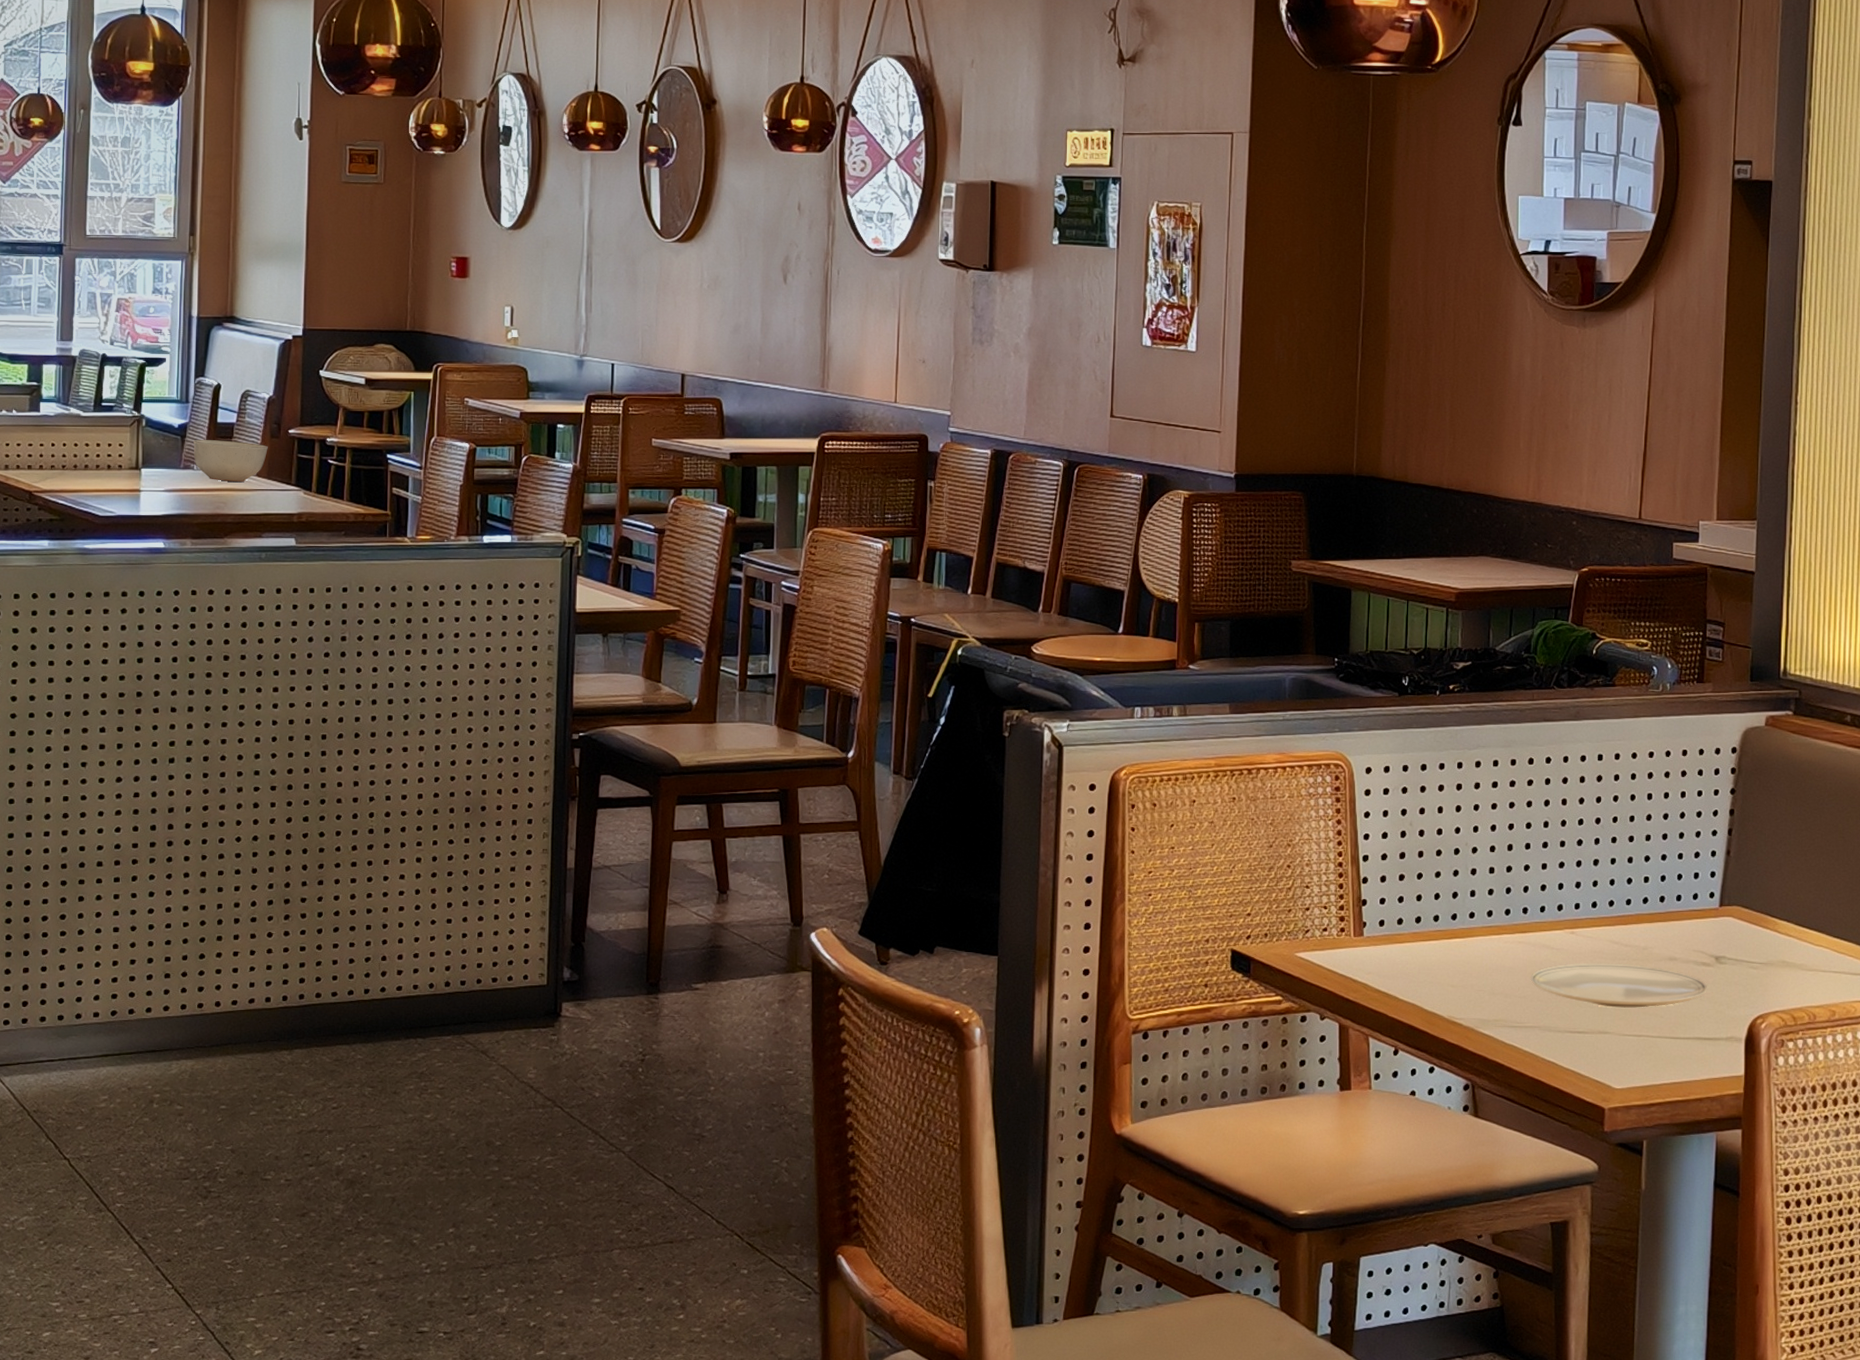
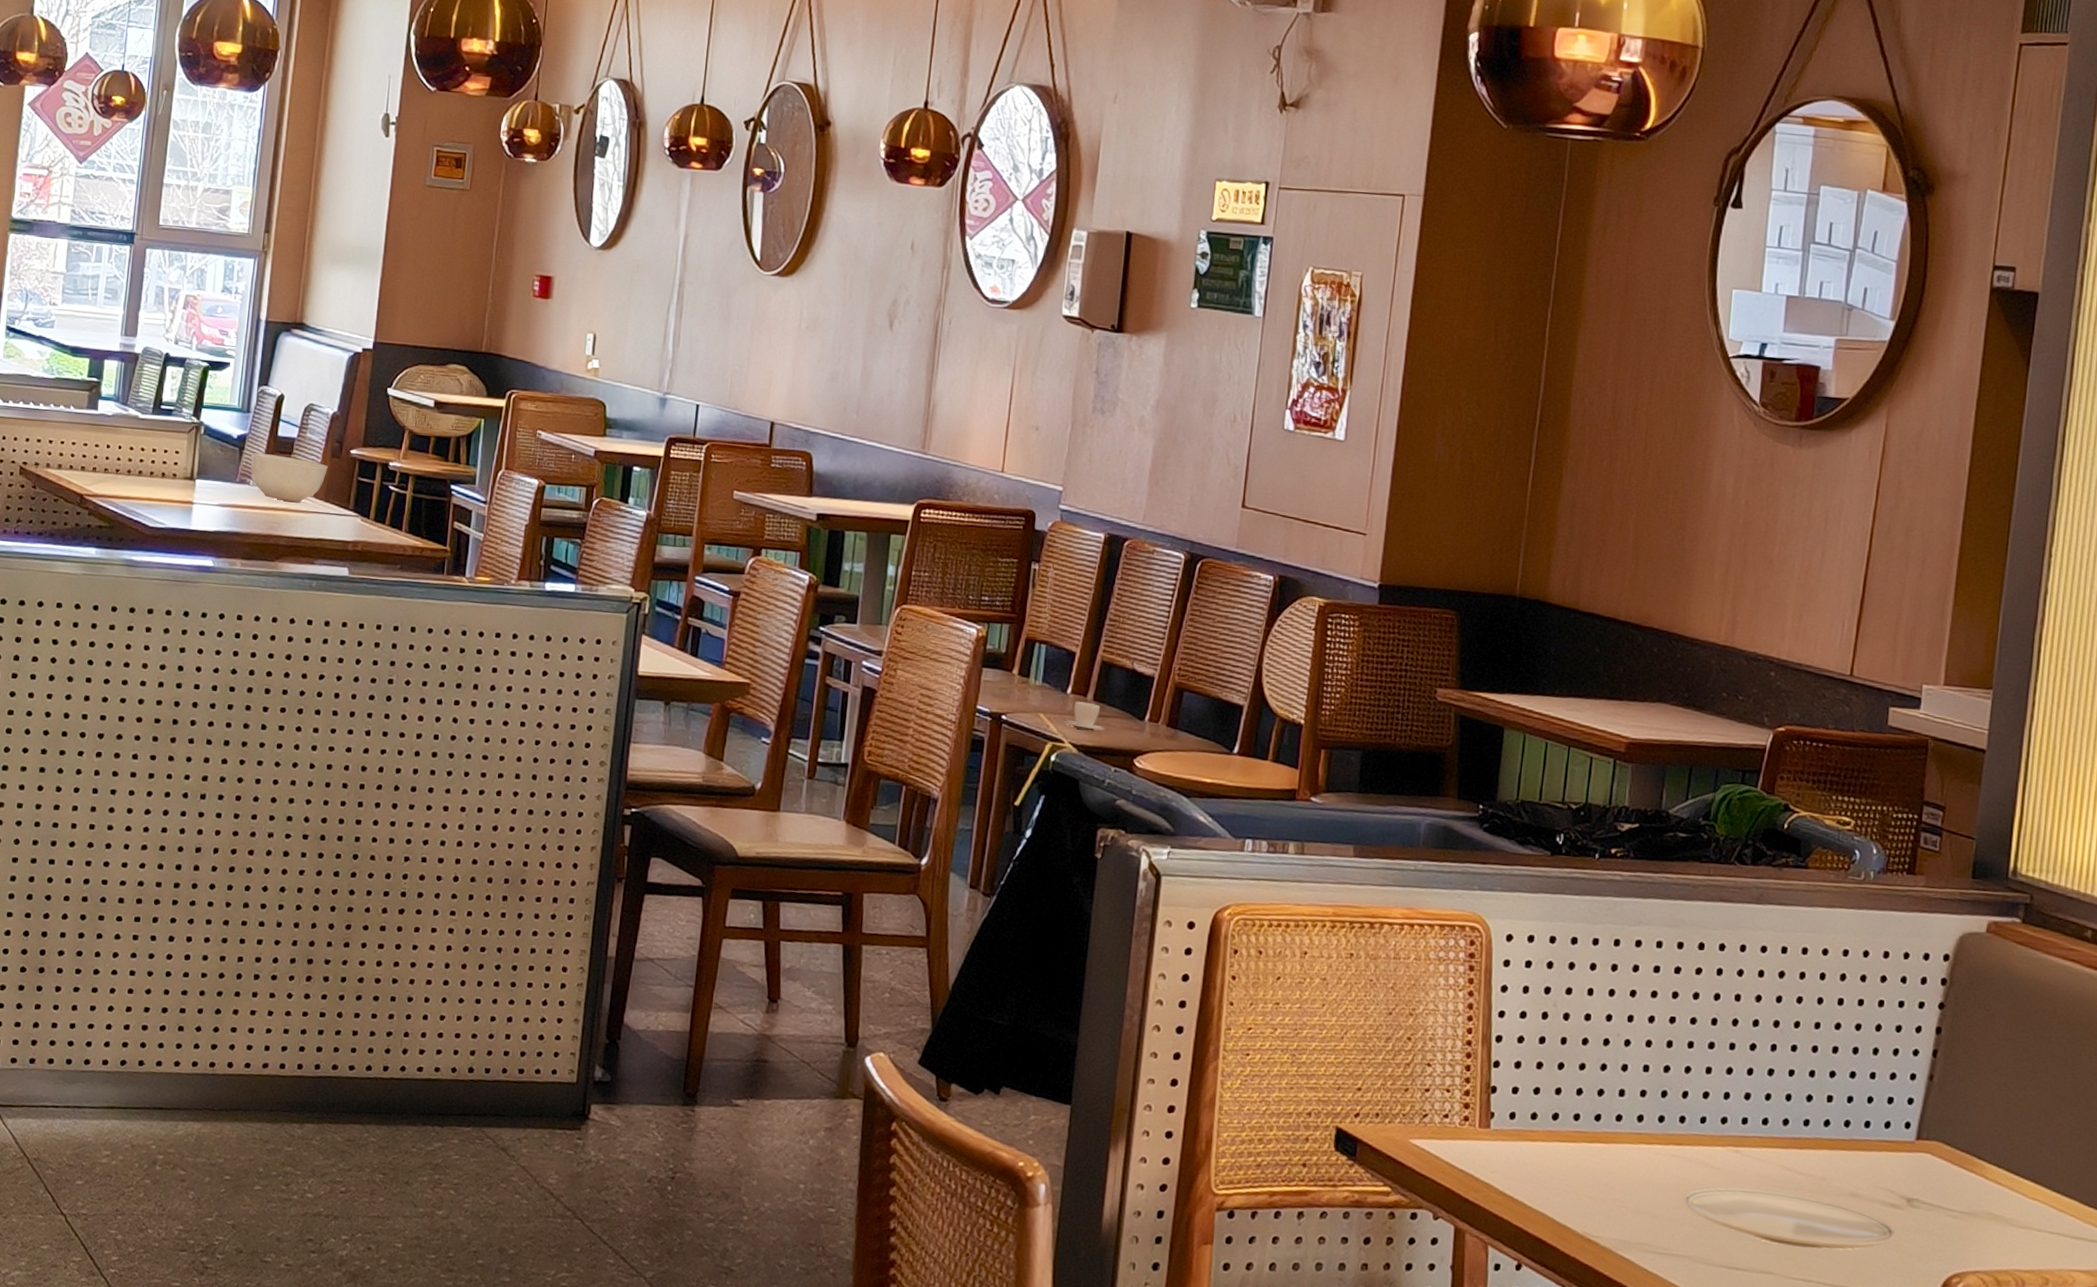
teacup: none [966,600,1004,625] -> present [1063,701,1105,731]

